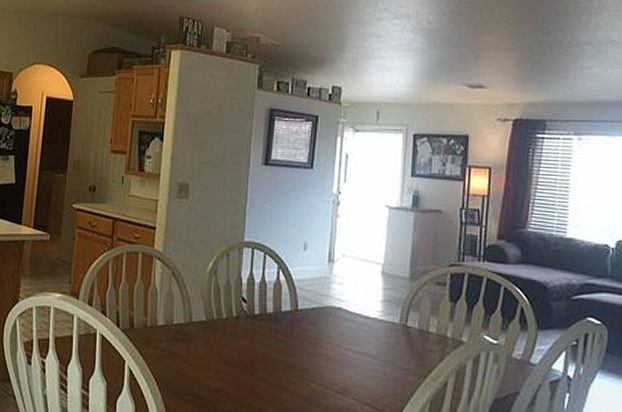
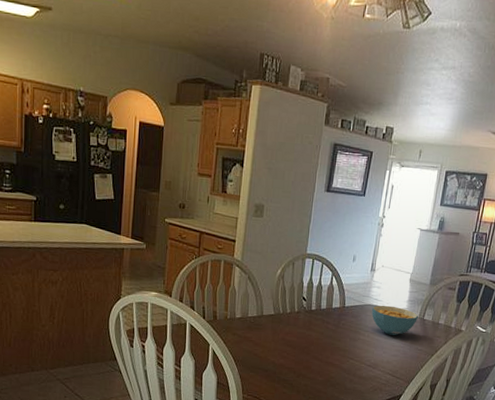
cereal bowl: none [335,307,400,349] -> present [372,305,419,336]

